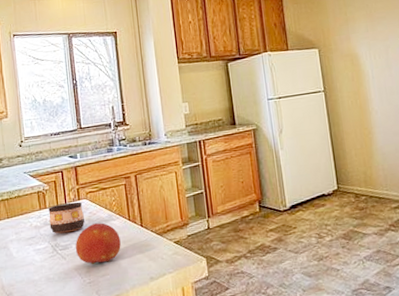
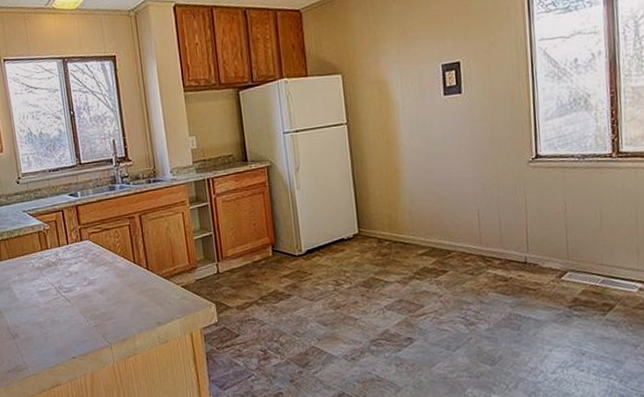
cup: present [48,201,85,234] -> none [50,242,88,276]
fruit: present [75,223,121,265] -> none [79,265,127,308]

